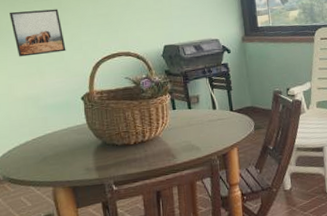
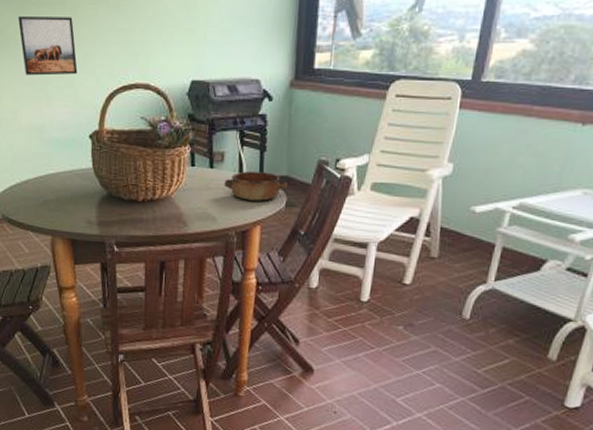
bowl: none [202,105,254,130] -> present [224,171,288,201]

